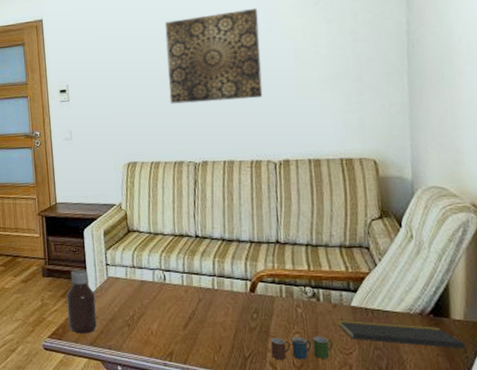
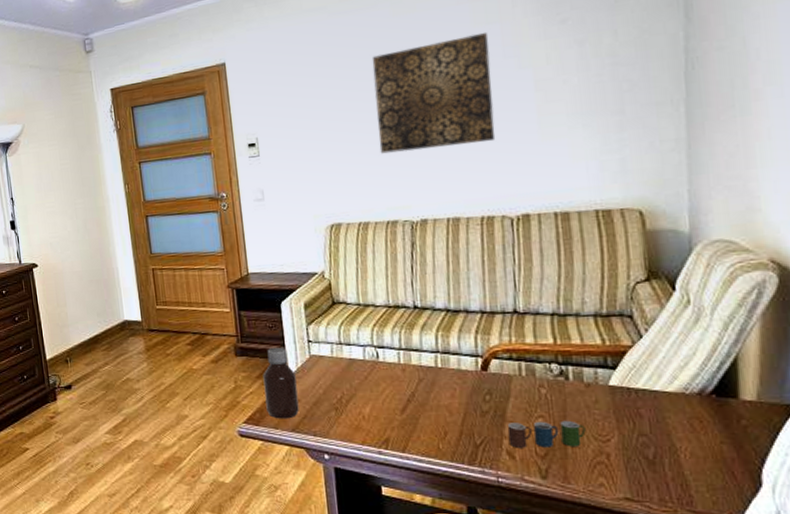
notepad: present [338,319,469,362] -> none [592,401,762,450]

